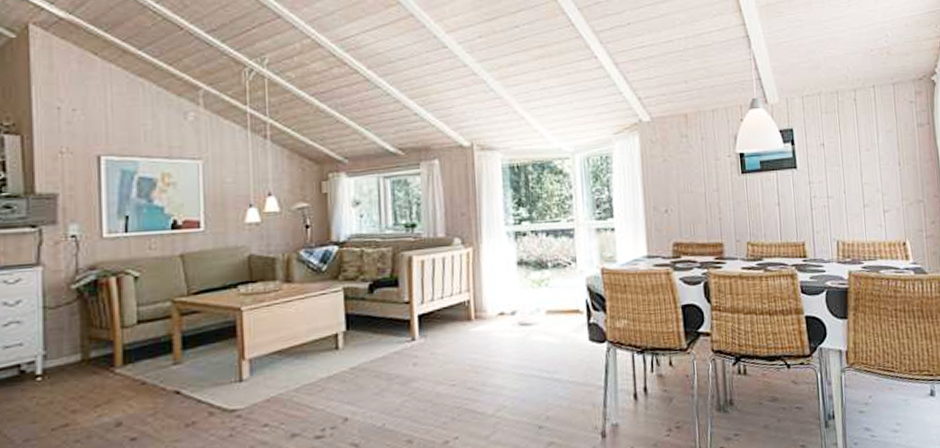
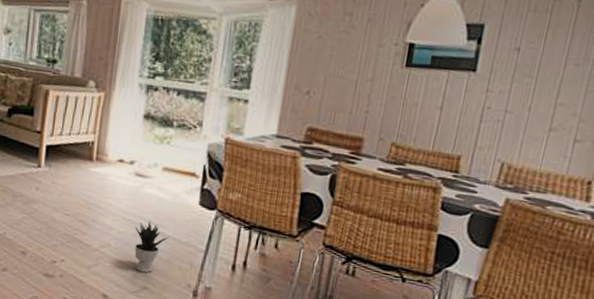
potted plant: none [529,368,566,427] -> present [135,220,170,273]

